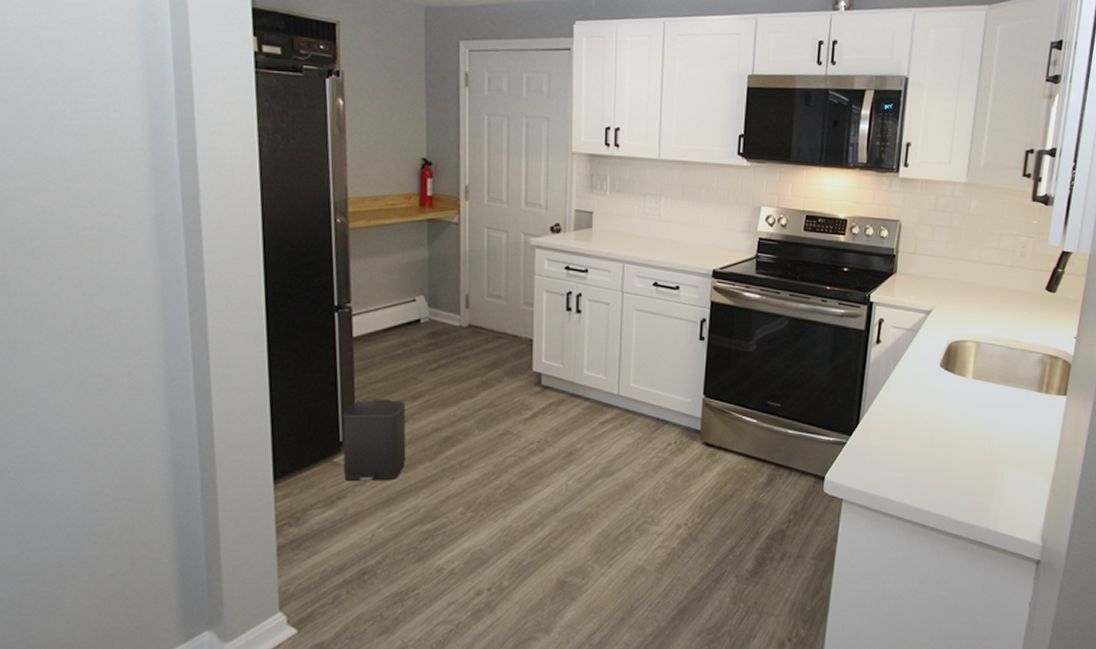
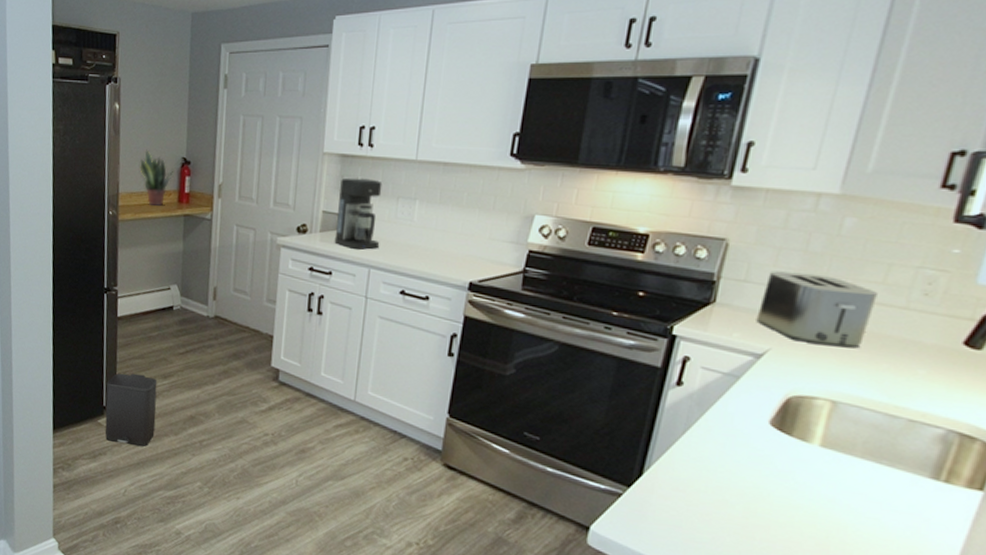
potted plant: none [372,149,415,212] -> present [140,149,176,207]
coffee maker: none [588,176,632,246] -> present [334,177,383,250]
toaster: none [924,244,995,300] -> present [756,271,878,348]

